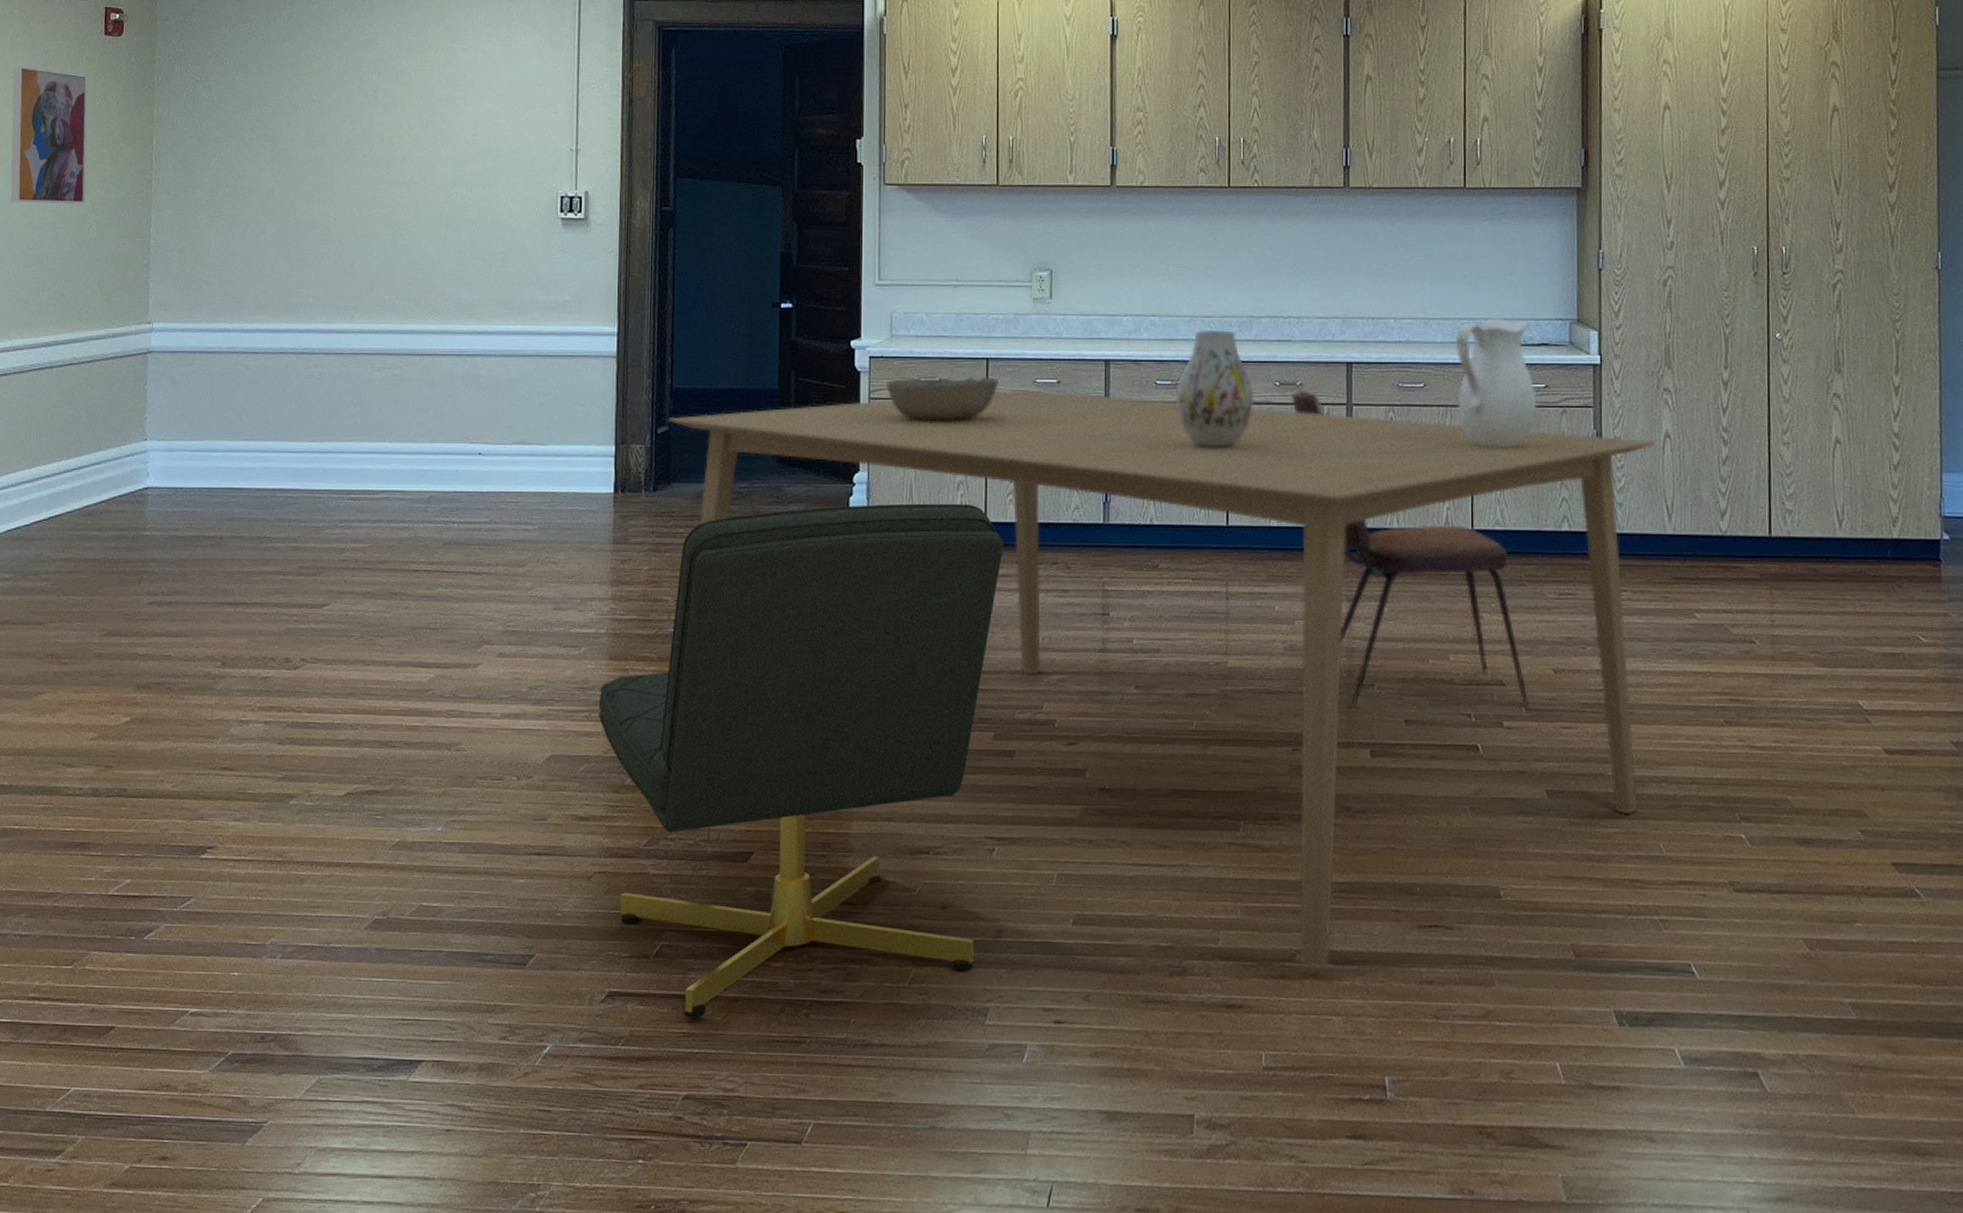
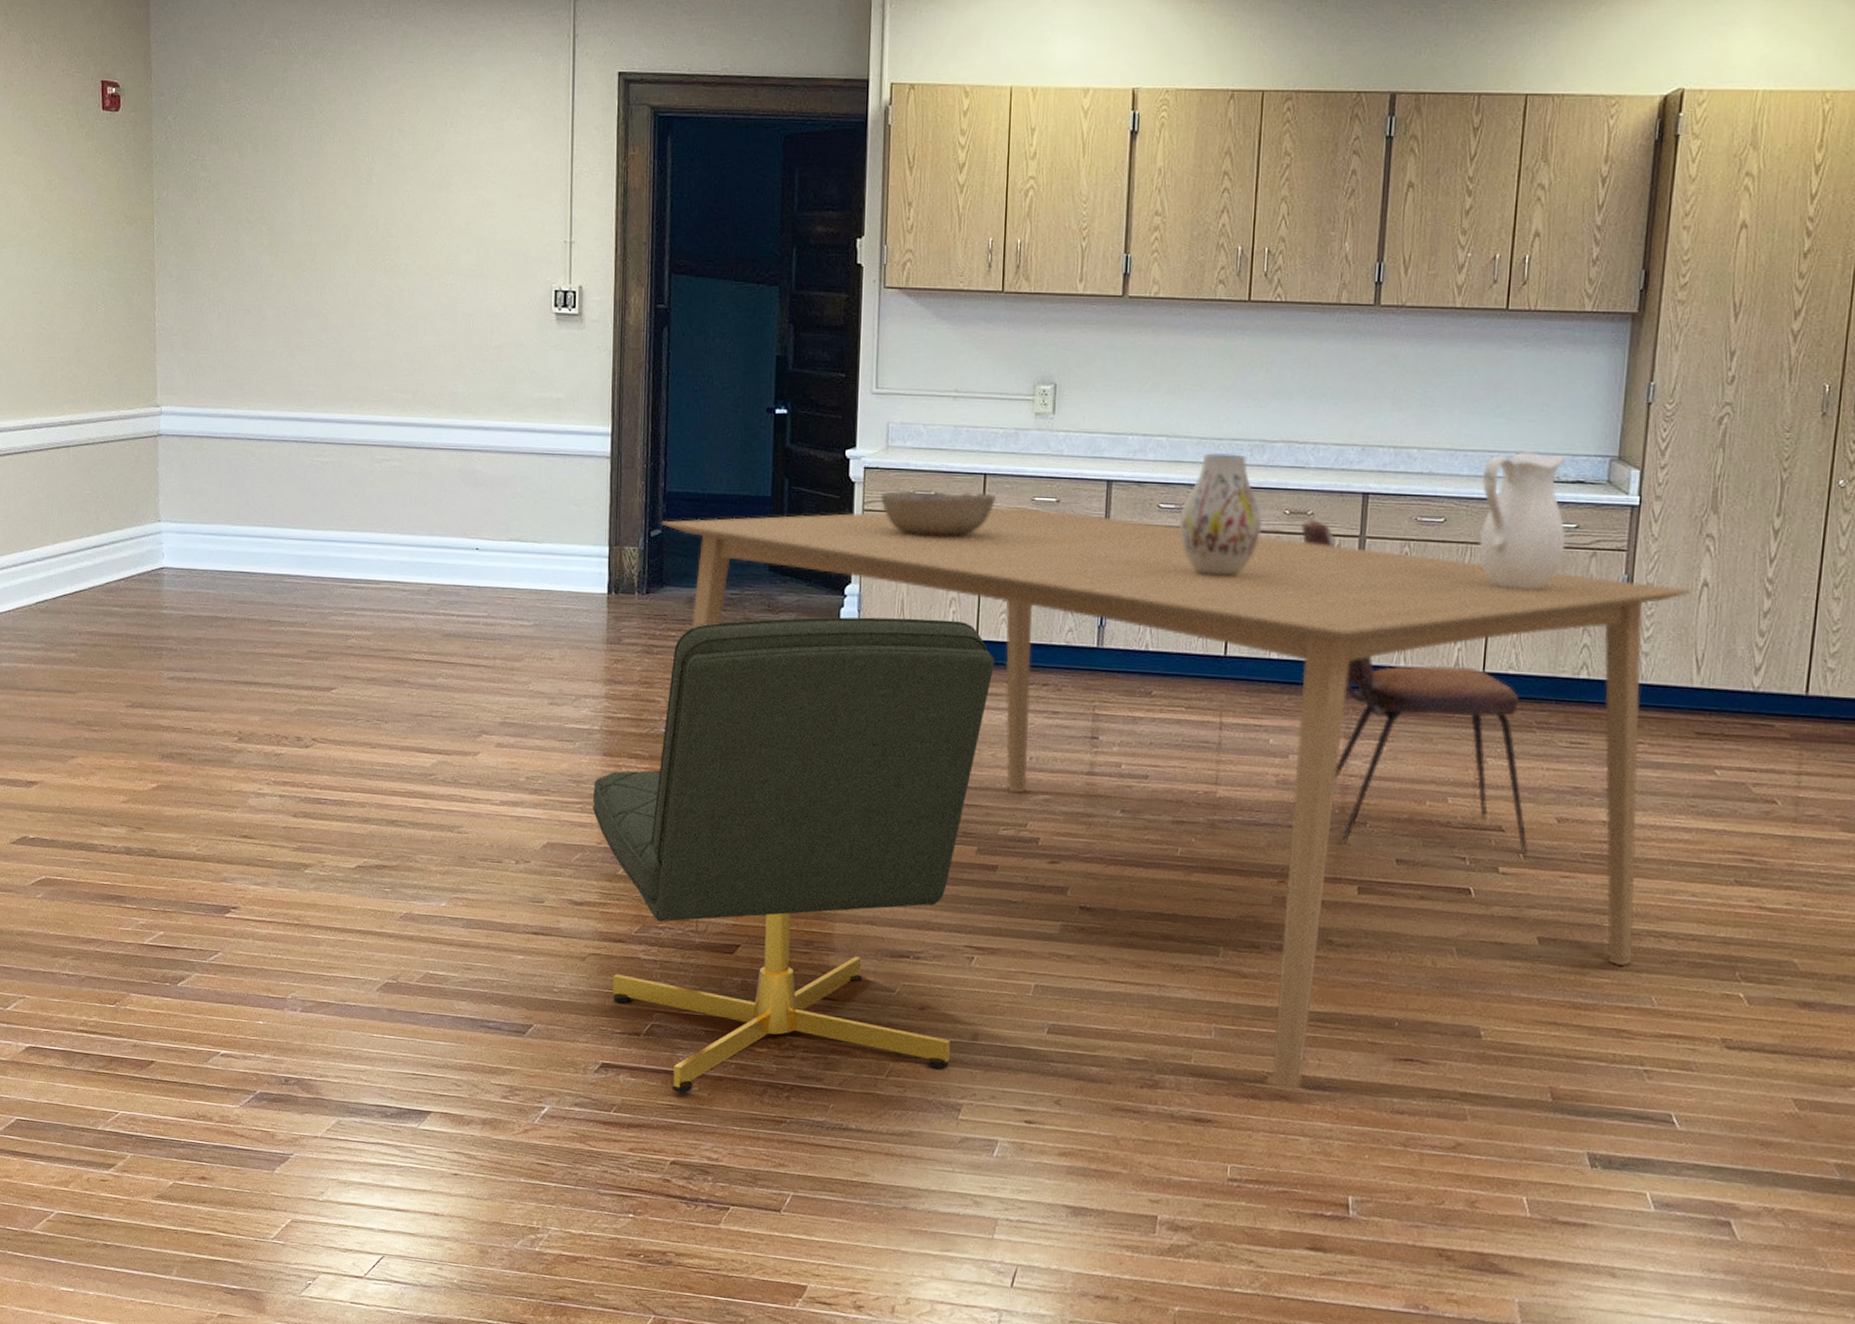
wall art: present [10,65,88,205] -> none [17,140,92,285]

